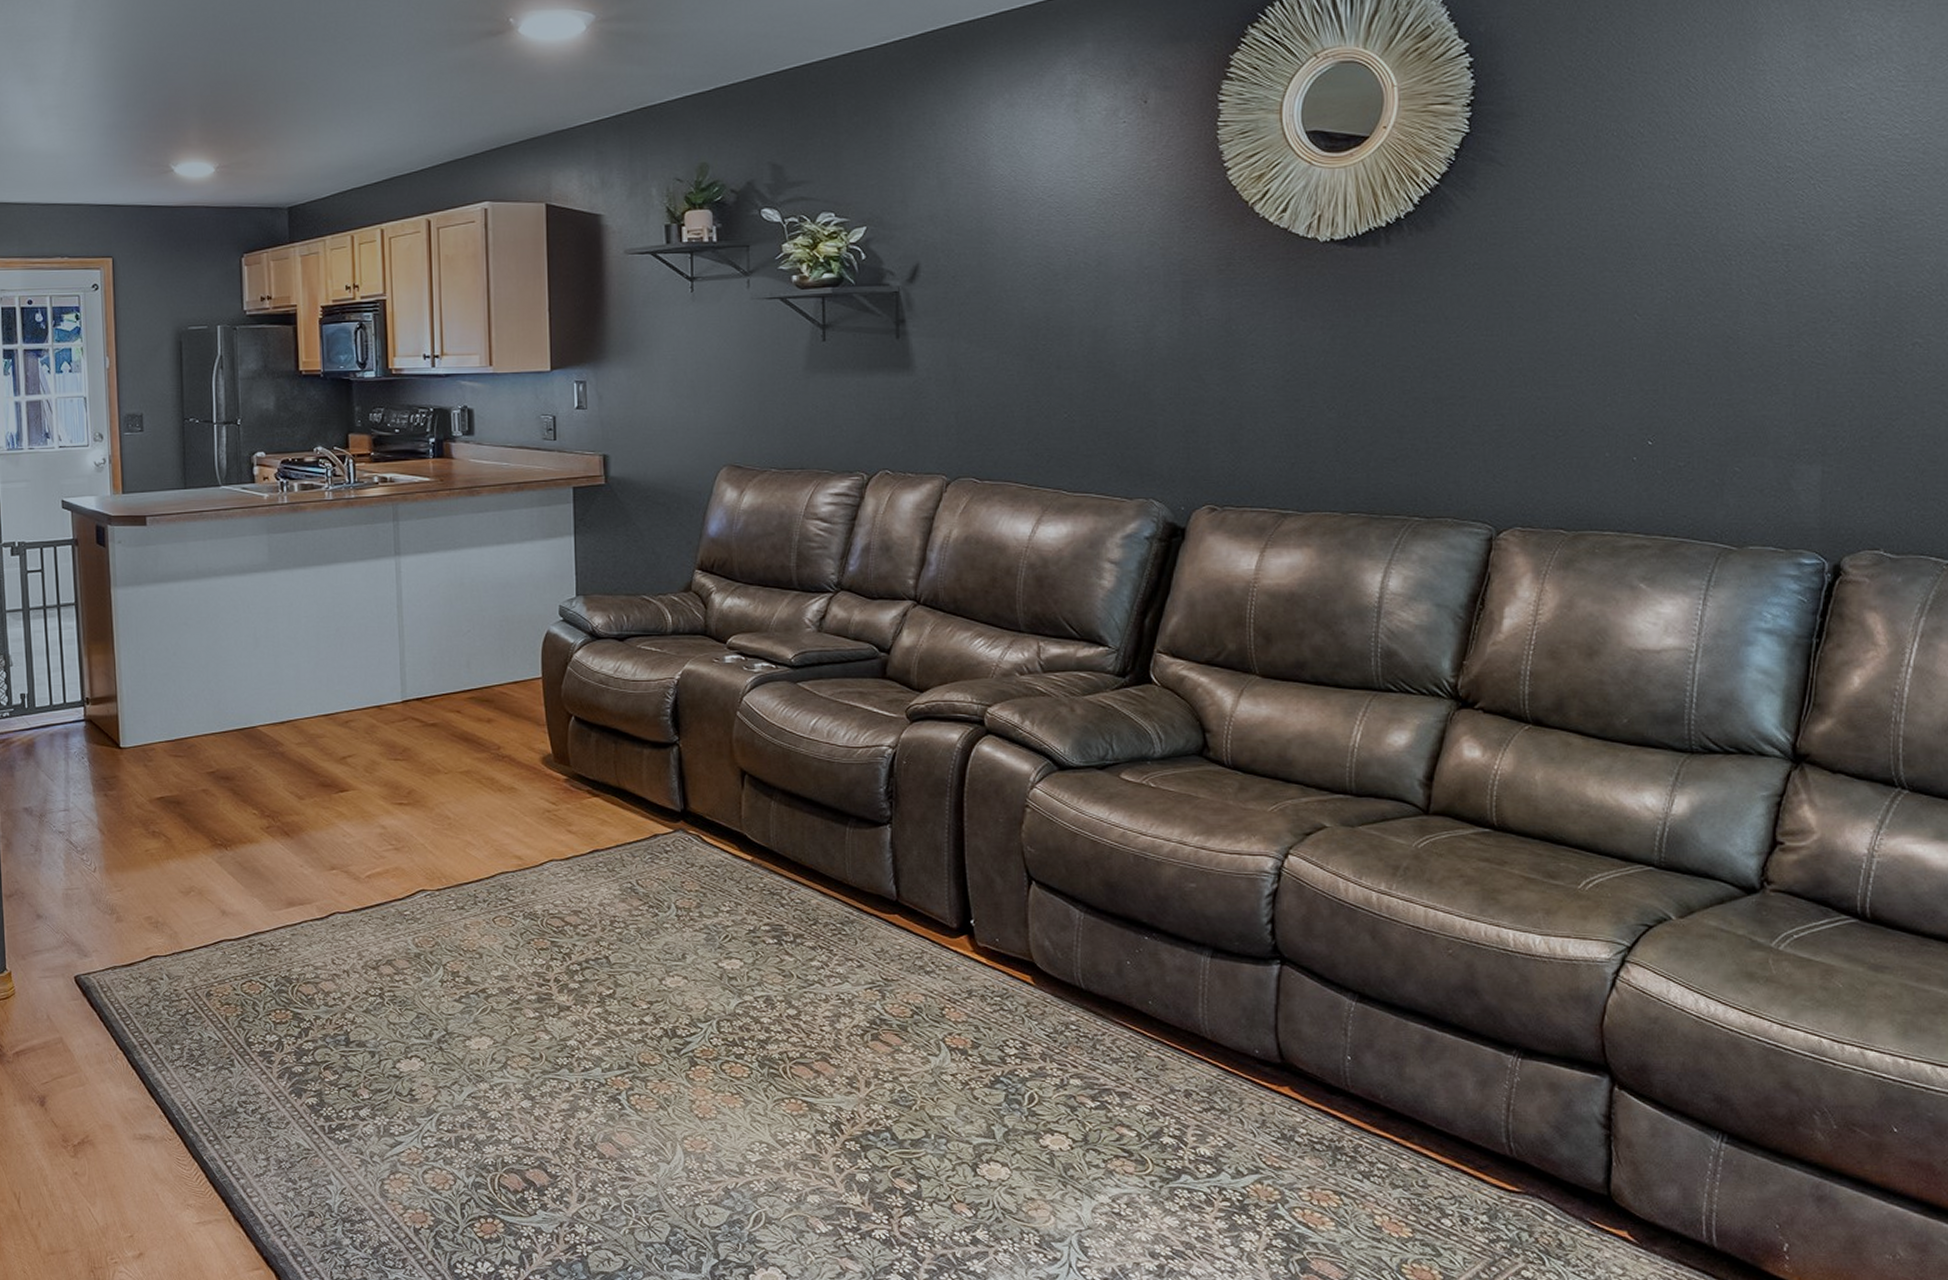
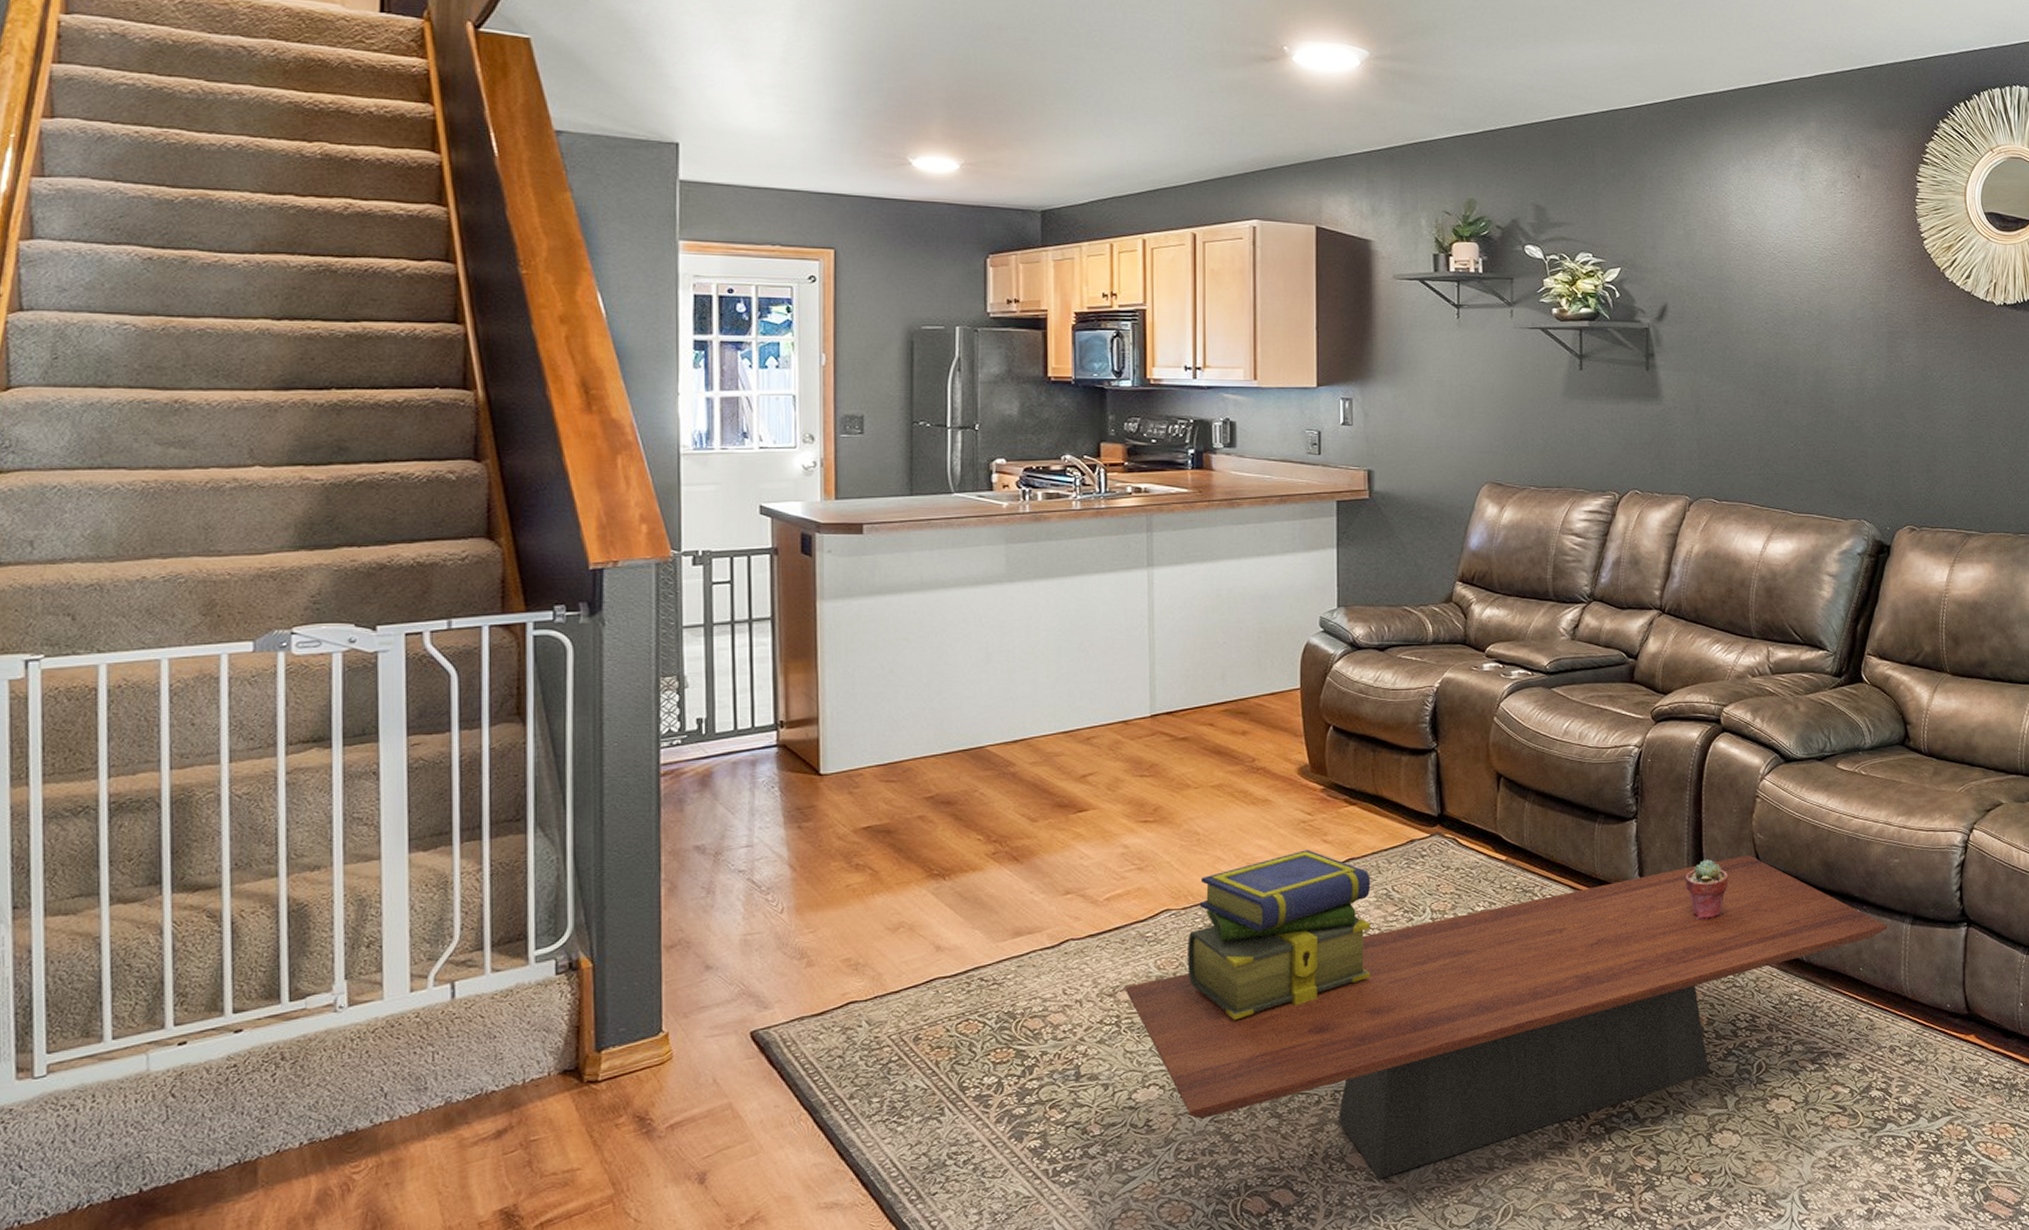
coffee table: none [386,869,1182,1170] -> present [1125,855,1887,1179]
stack of books: none [442,839,617,1001] -> present [1188,850,1371,1020]
potted succulent: none [946,872,995,936] -> present [1685,859,1729,920]

